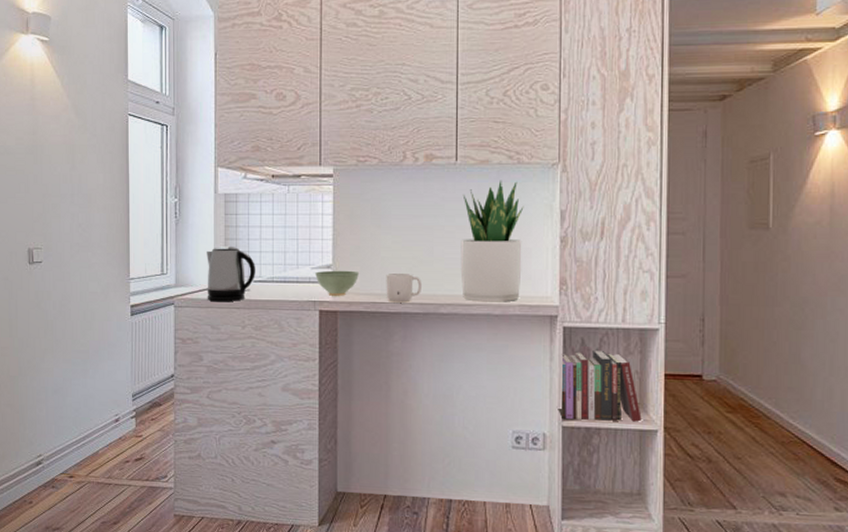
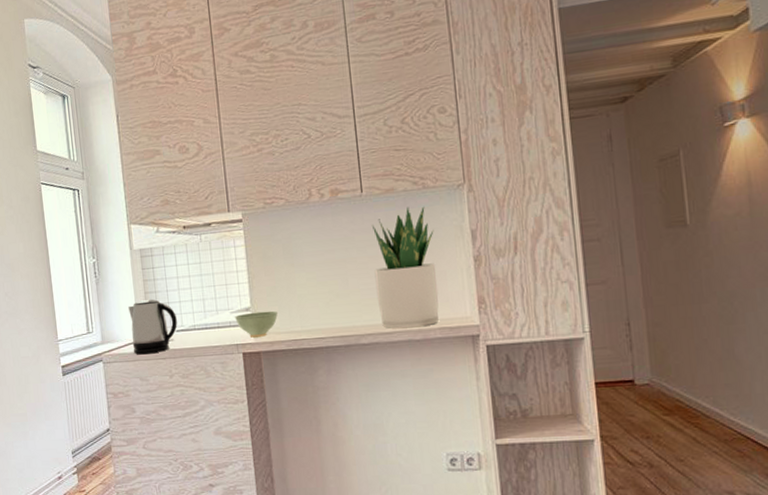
mug: present [386,272,421,303] -> none [304,307,341,338]
books: present [556,351,642,422] -> none [487,365,576,438]

